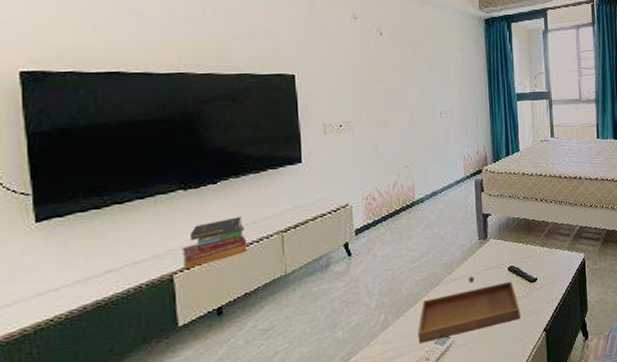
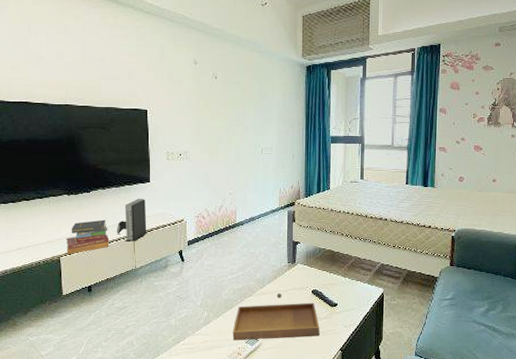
video game console: none [256,183,302,241] -> present [116,198,148,242]

